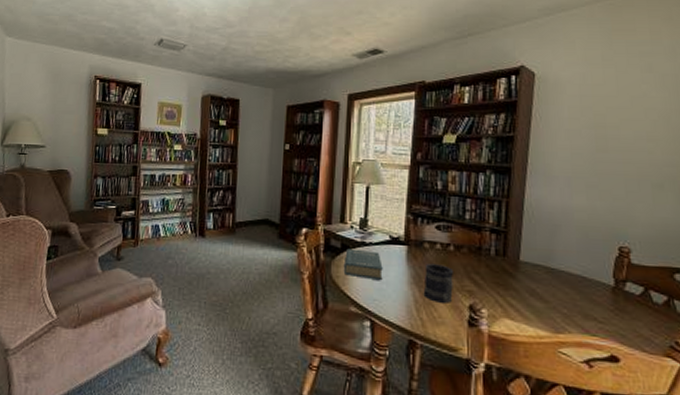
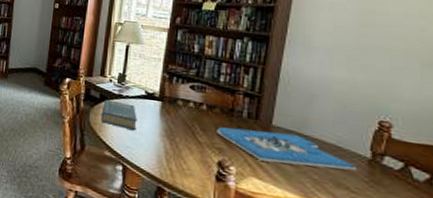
mug: present [423,263,453,303] -> none [174,119,204,158]
board game: none [466,267,603,301] -> present [216,127,358,171]

